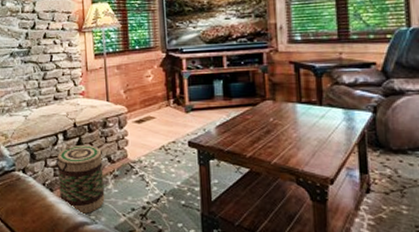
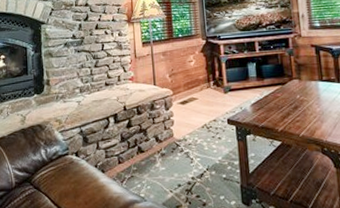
basket: present [55,145,105,215] -> none [107,127,154,194]

